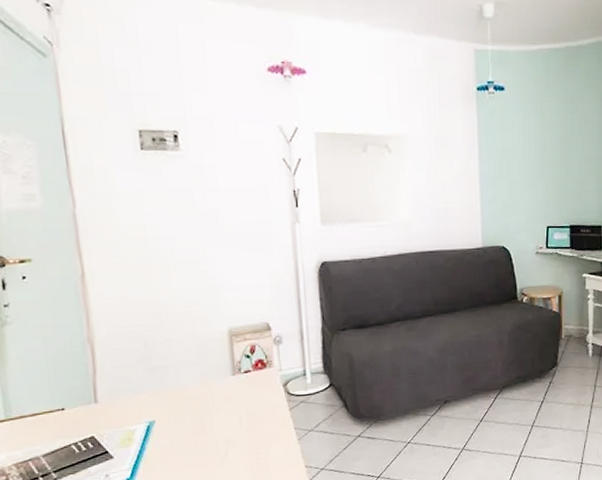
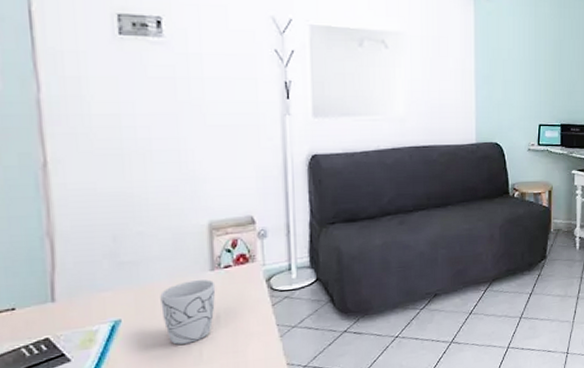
mug: none [188,384,238,445] -> present [160,279,216,345]

